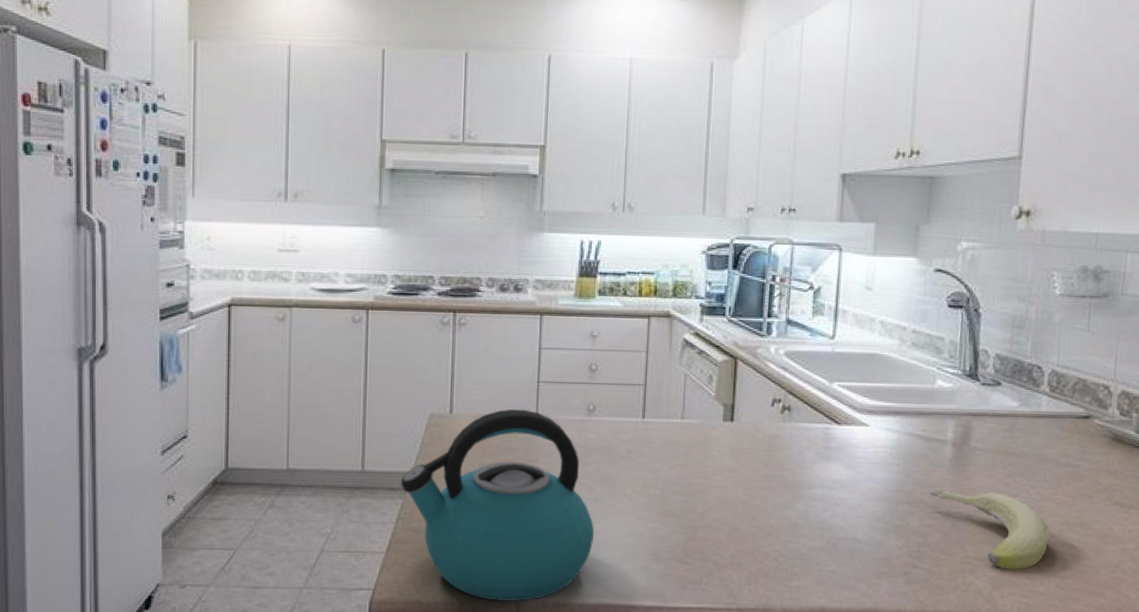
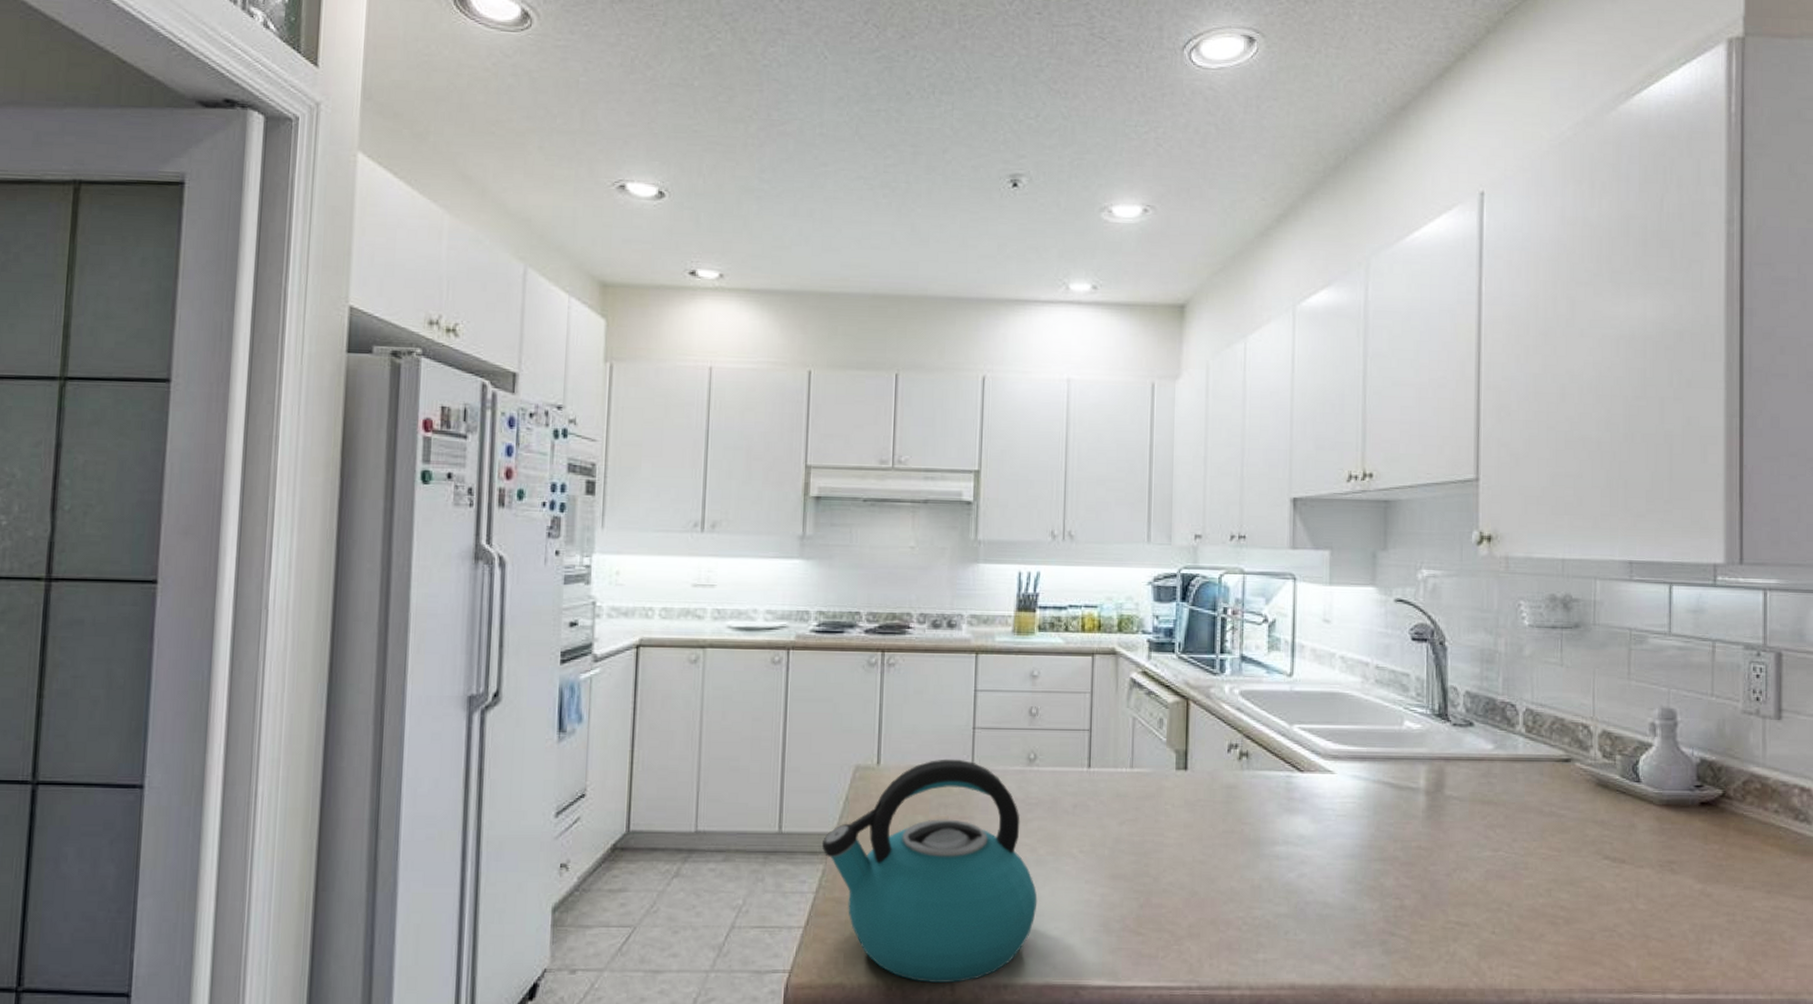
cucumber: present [930,489,1050,570] -> none [1405,844,1537,937]

